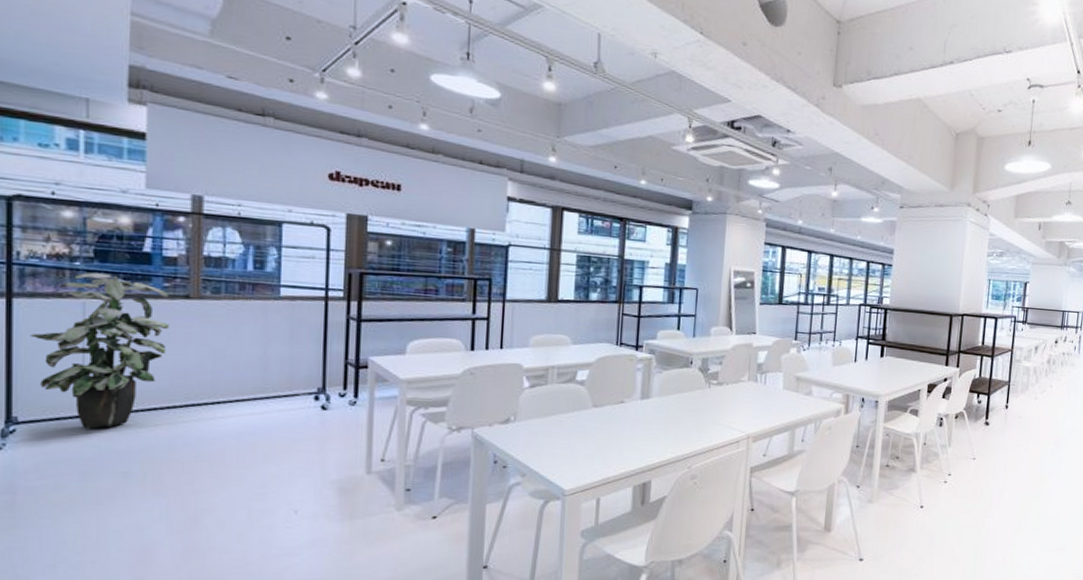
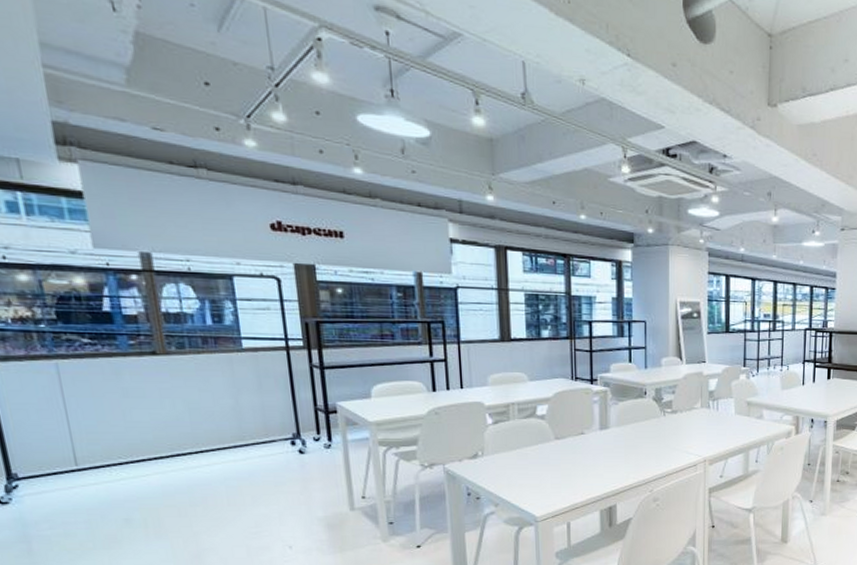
indoor plant: present [30,272,169,429] -> none [12,333,144,481]

